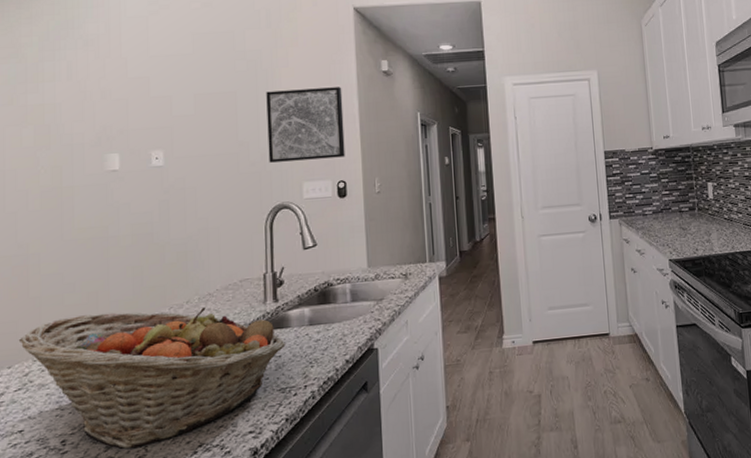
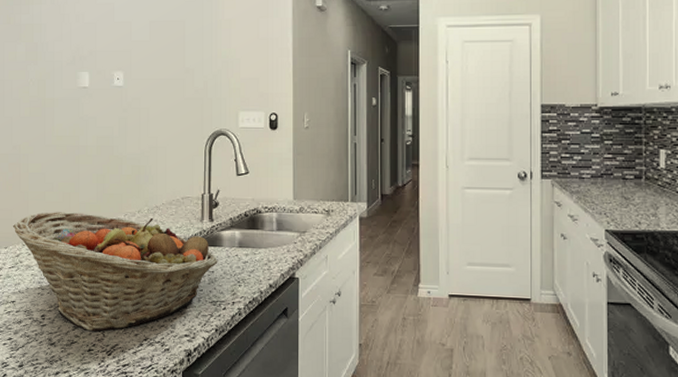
wall art: present [266,87,345,163] -> none [210,20,278,90]

